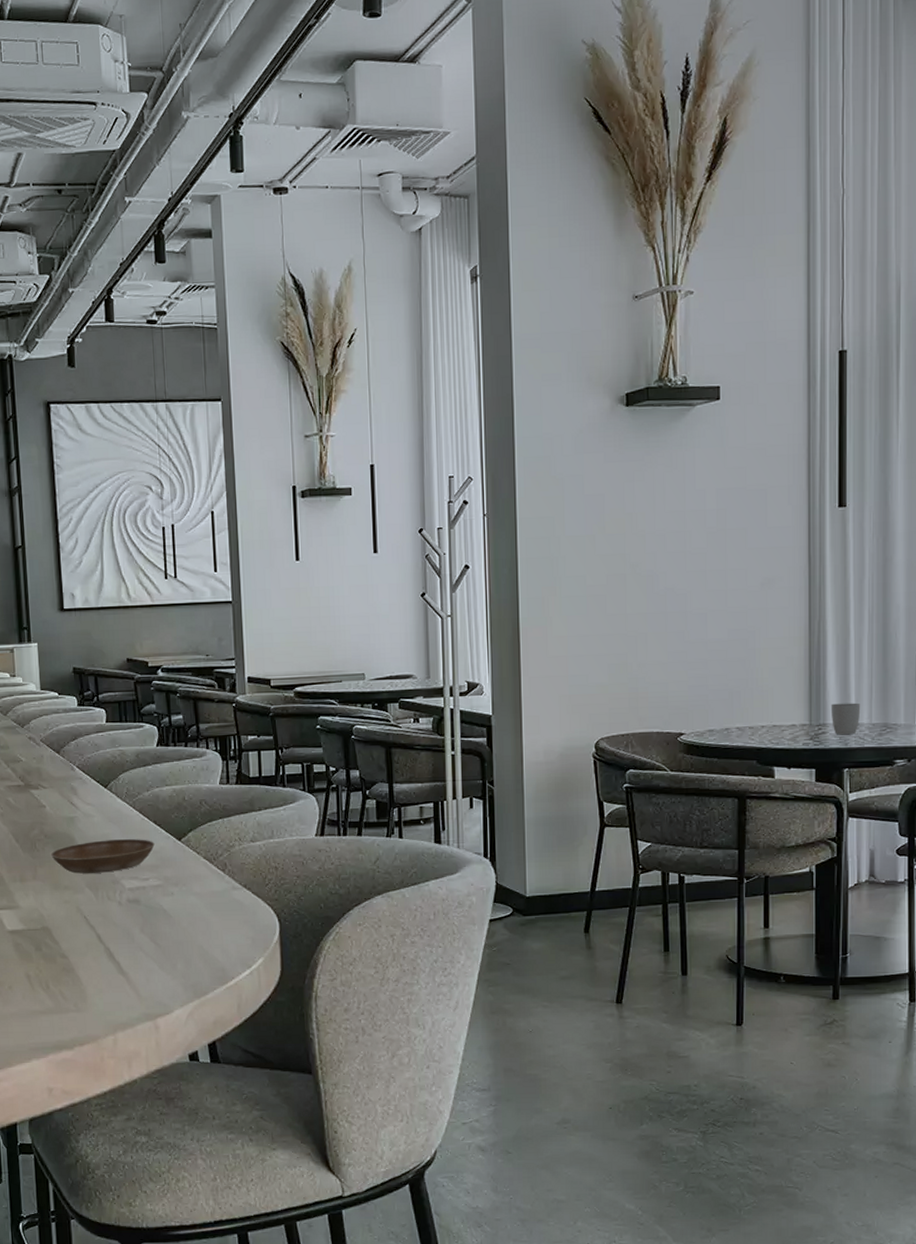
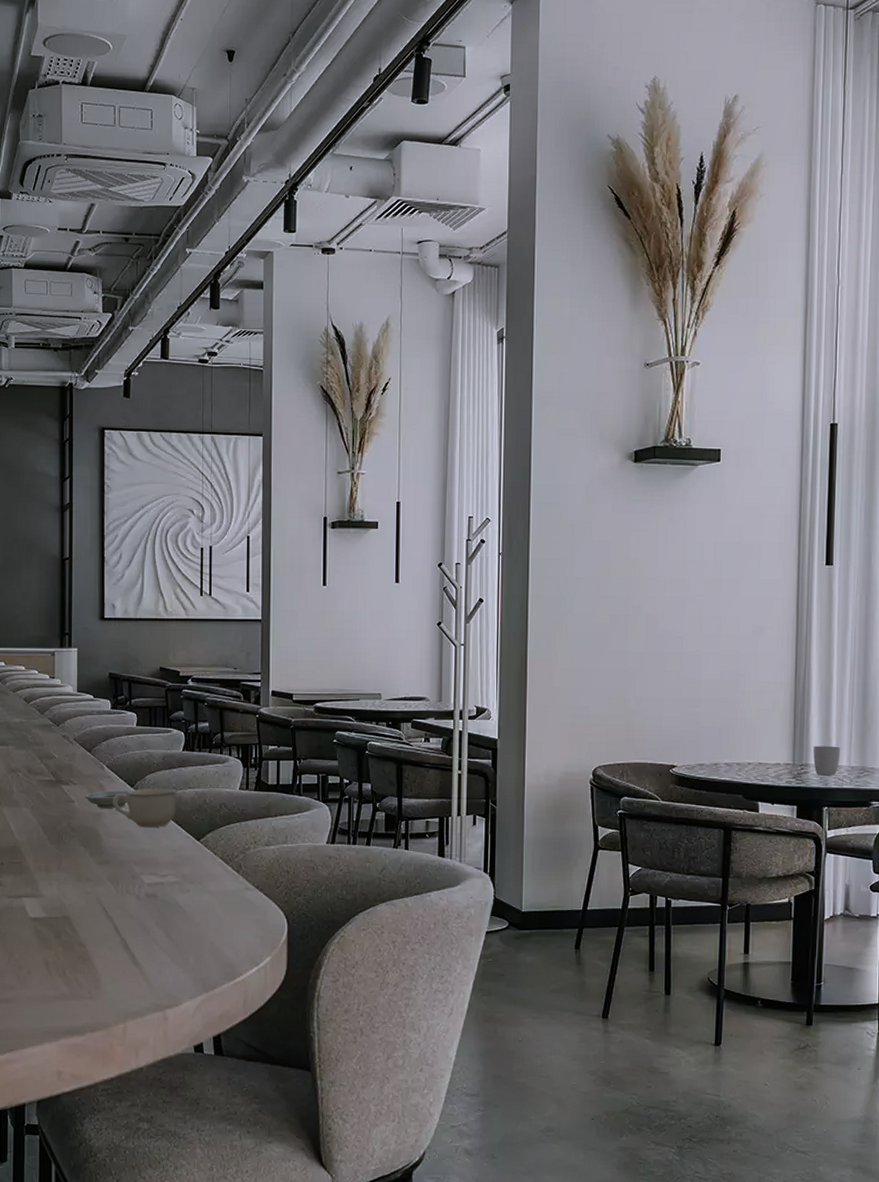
saucer: present [51,839,155,874] -> none [76,836,175,868]
saucer: none [56,792,104,812] -> present [84,790,130,808]
cup: none [86,787,154,830] -> present [113,788,176,828]

